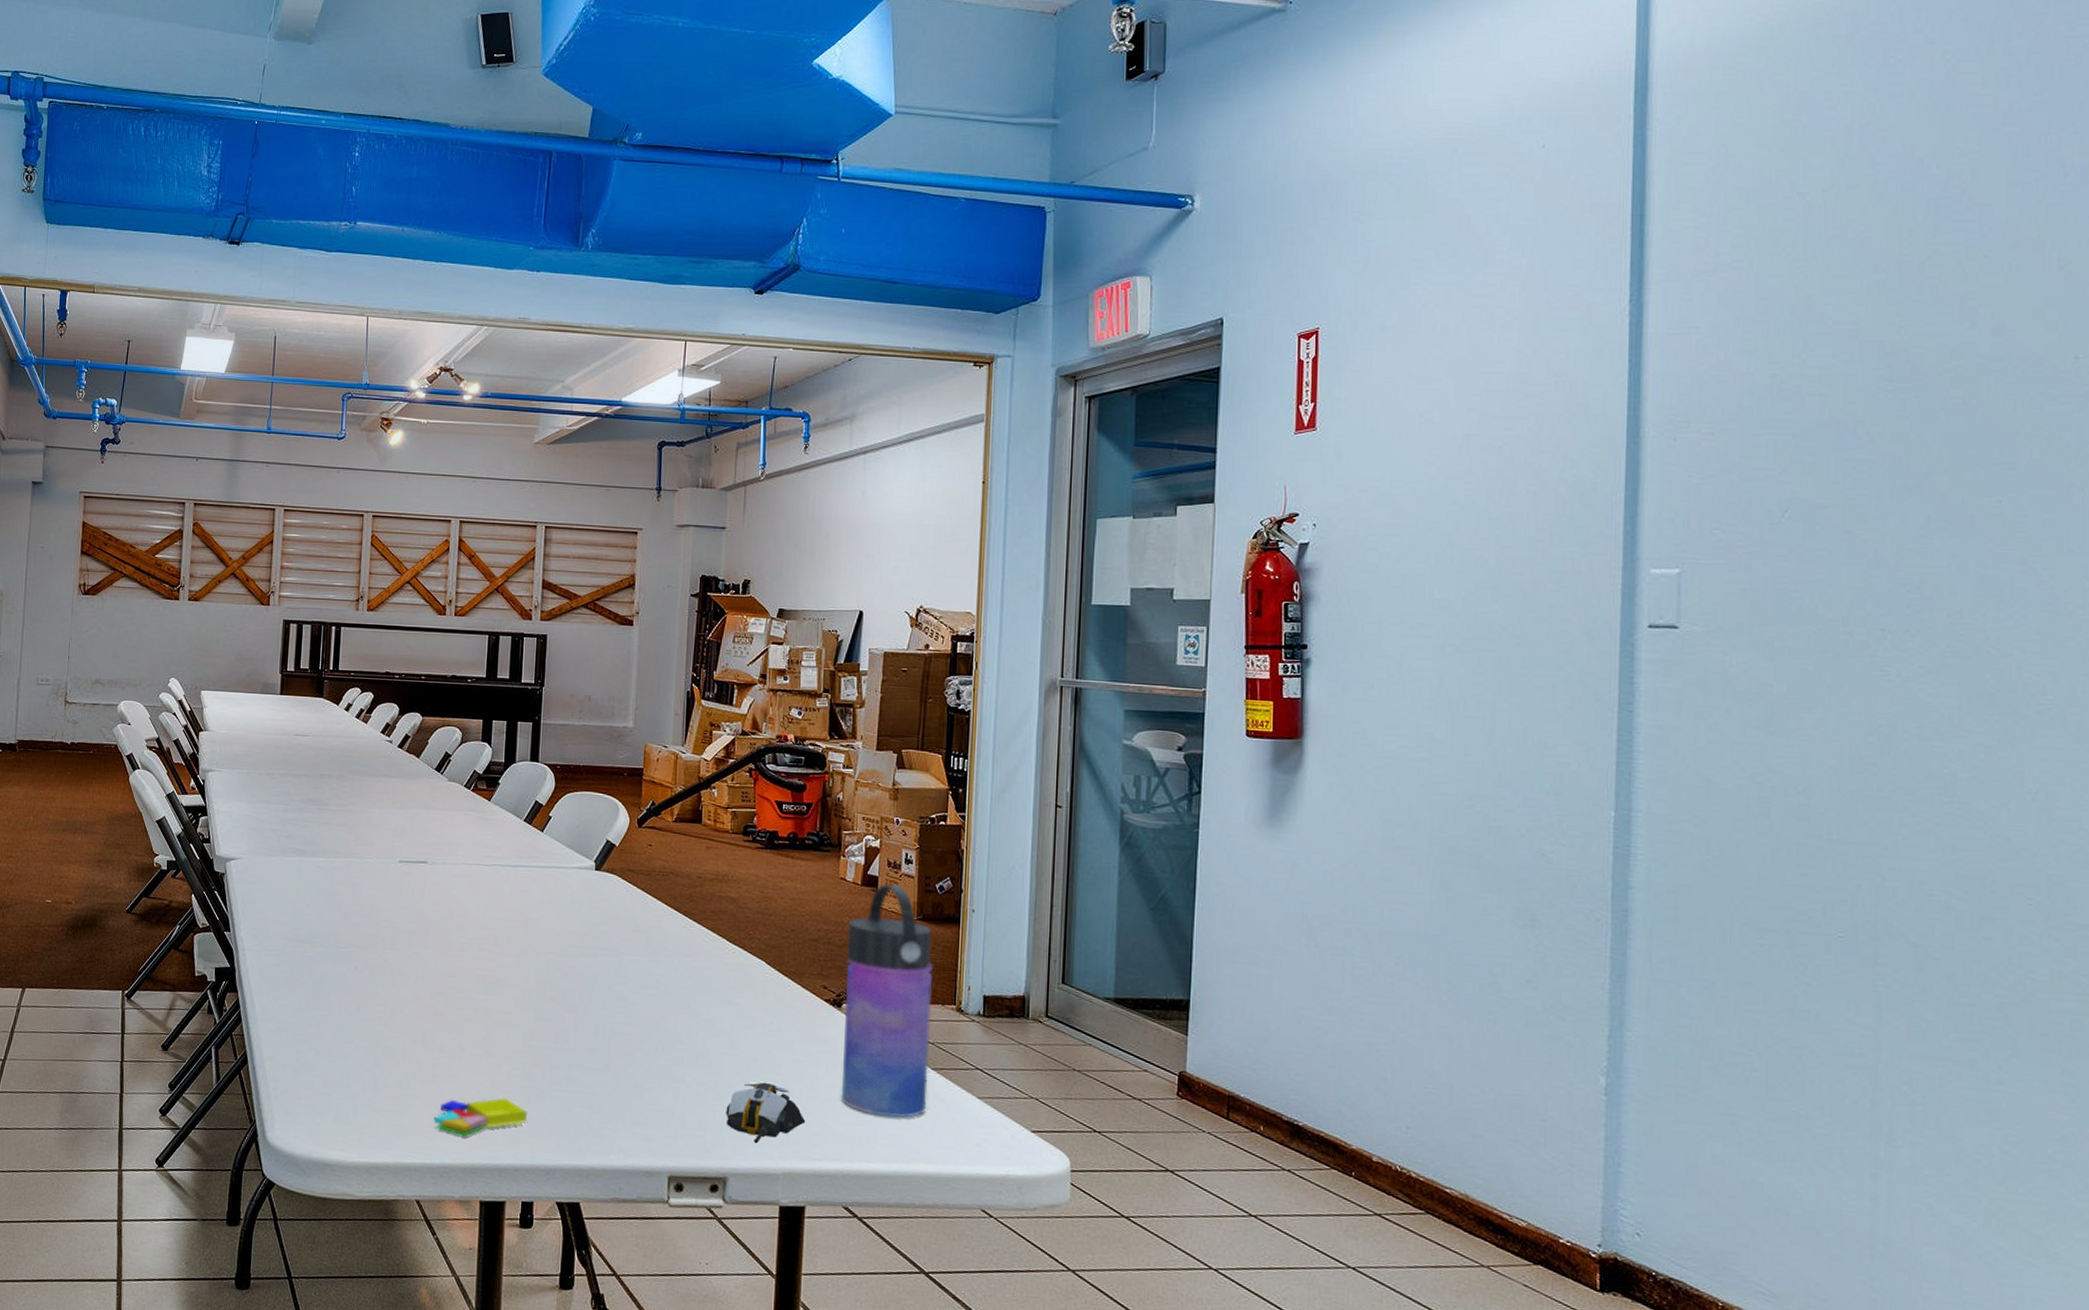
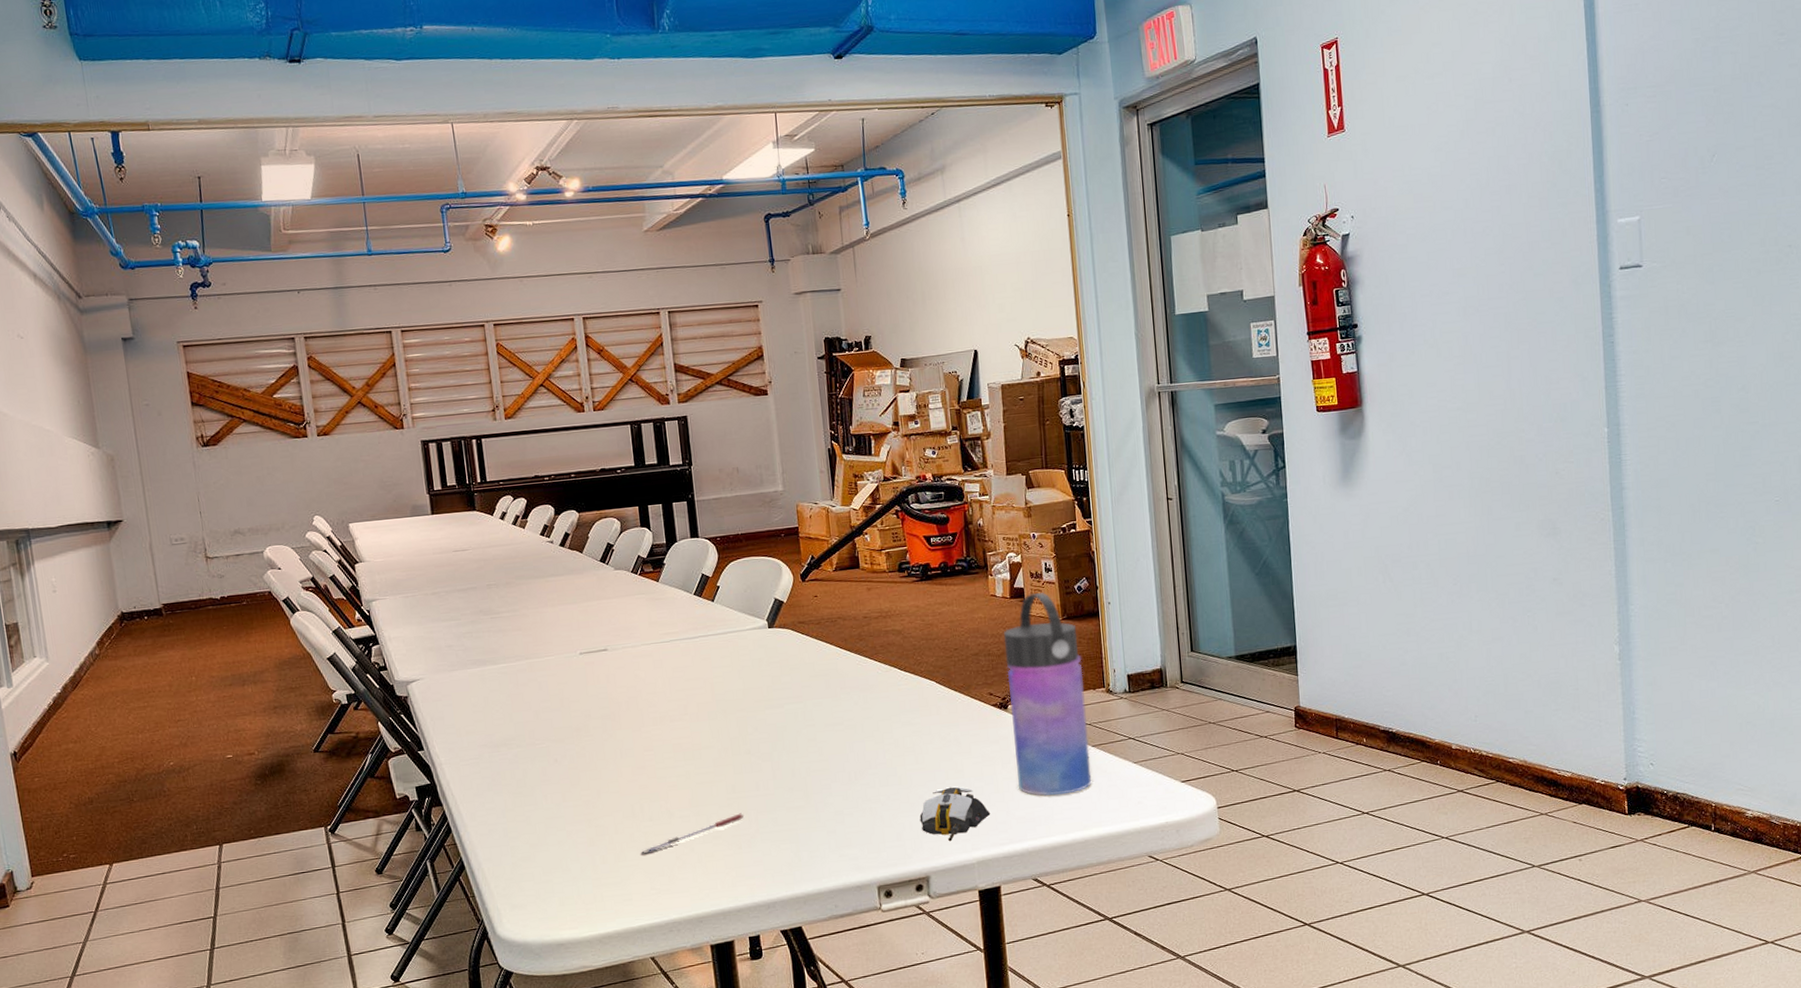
pen: none [424,1063,538,1087] -> present [640,813,745,854]
sticky notes: present [433,1097,527,1137] -> none [654,848,742,892]

